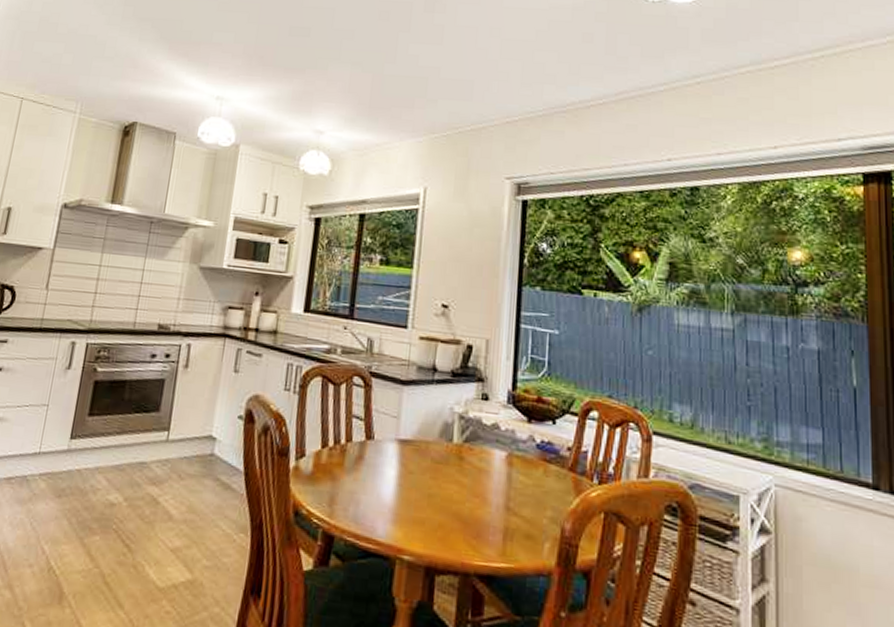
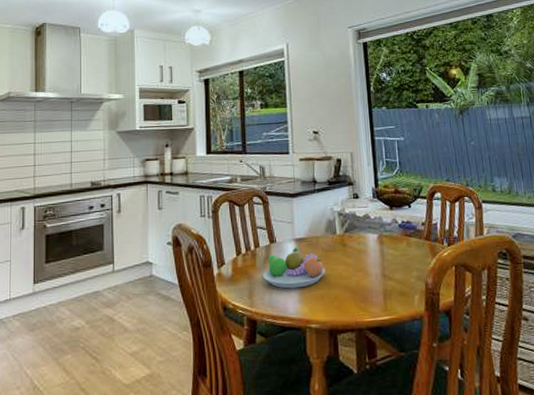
fruit bowl: none [351,449,432,505] -> present [263,247,325,289]

